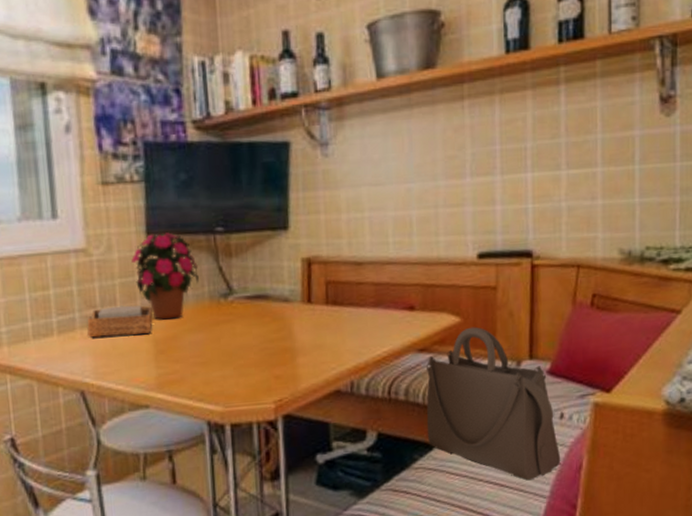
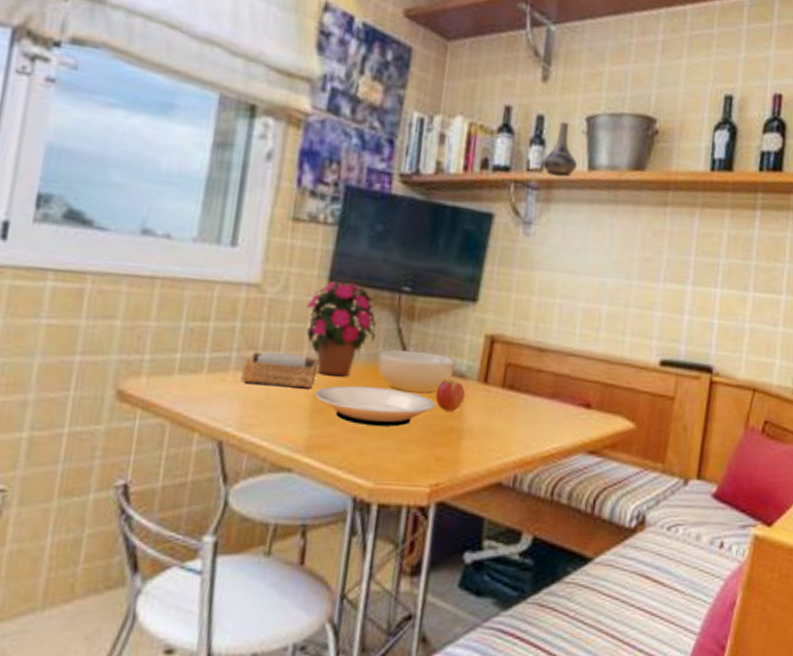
plate: none [155,322,266,358] -> present [315,385,435,427]
bowl: none [204,284,279,323] -> present [376,349,457,393]
fruit: none [265,305,293,335] -> present [435,379,466,412]
decorative vase: none [329,35,366,92] -> present [542,122,578,177]
handbag: present [425,326,561,481] -> none [584,435,716,612]

